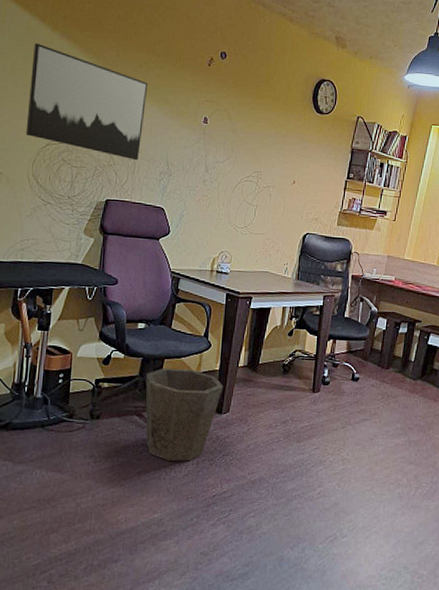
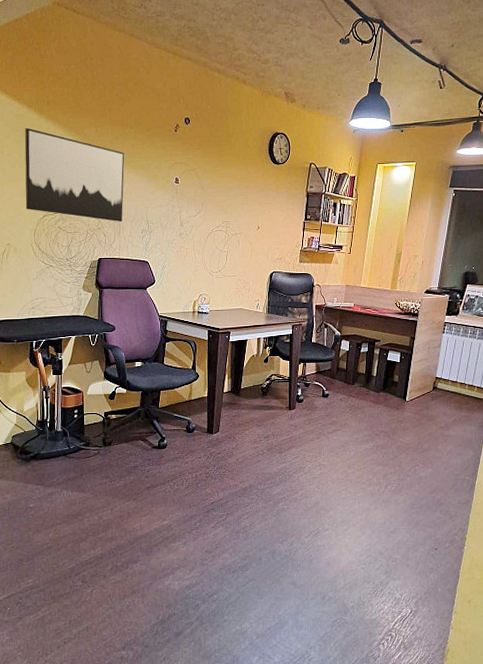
waste bin: present [145,368,224,461] -> none [145,398,213,476]

